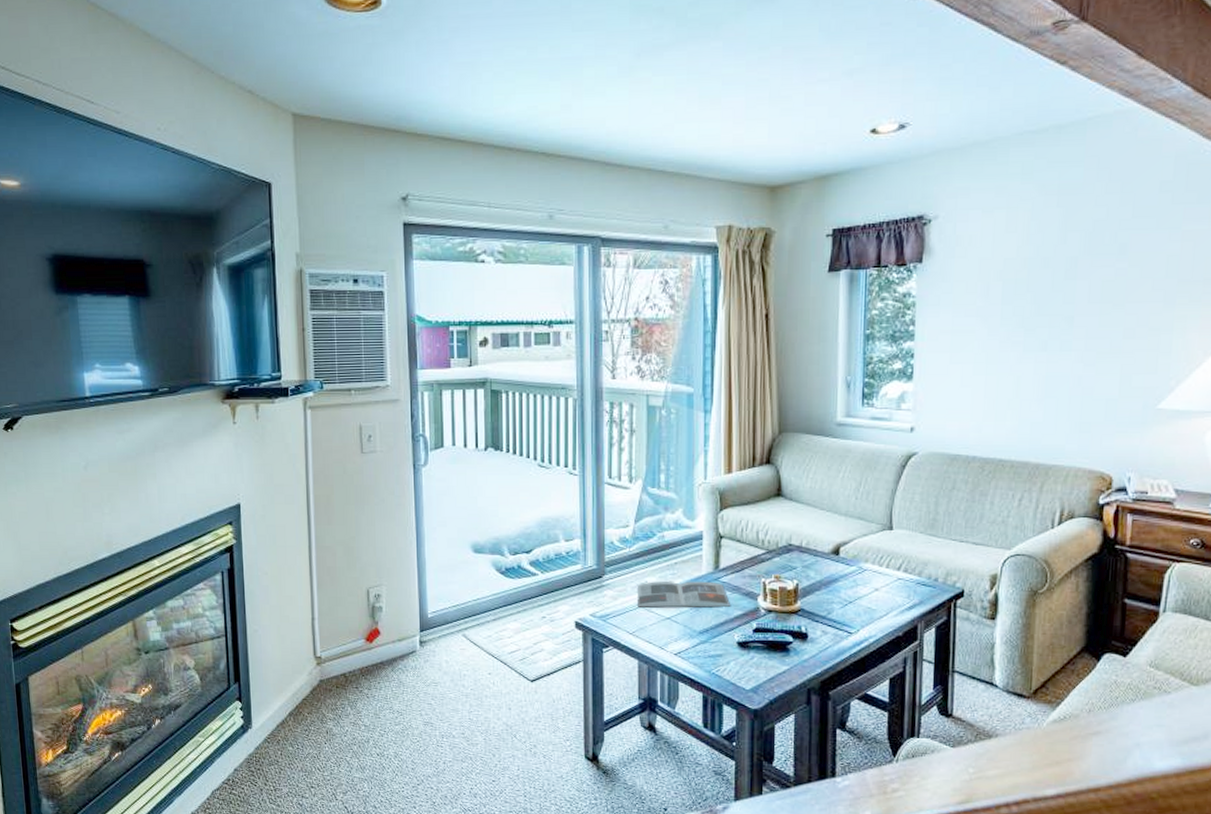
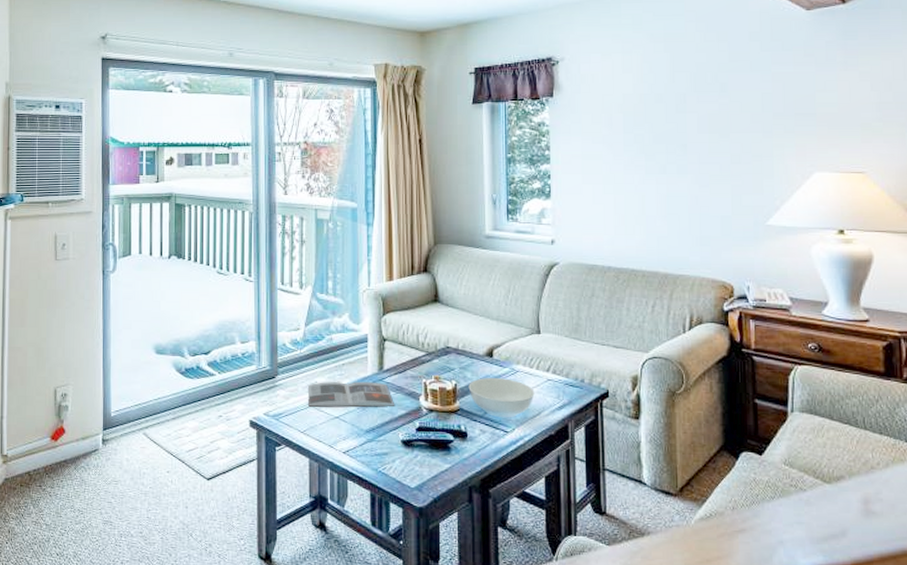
bowl: none [811,577,883,619] -> present [468,378,535,418]

